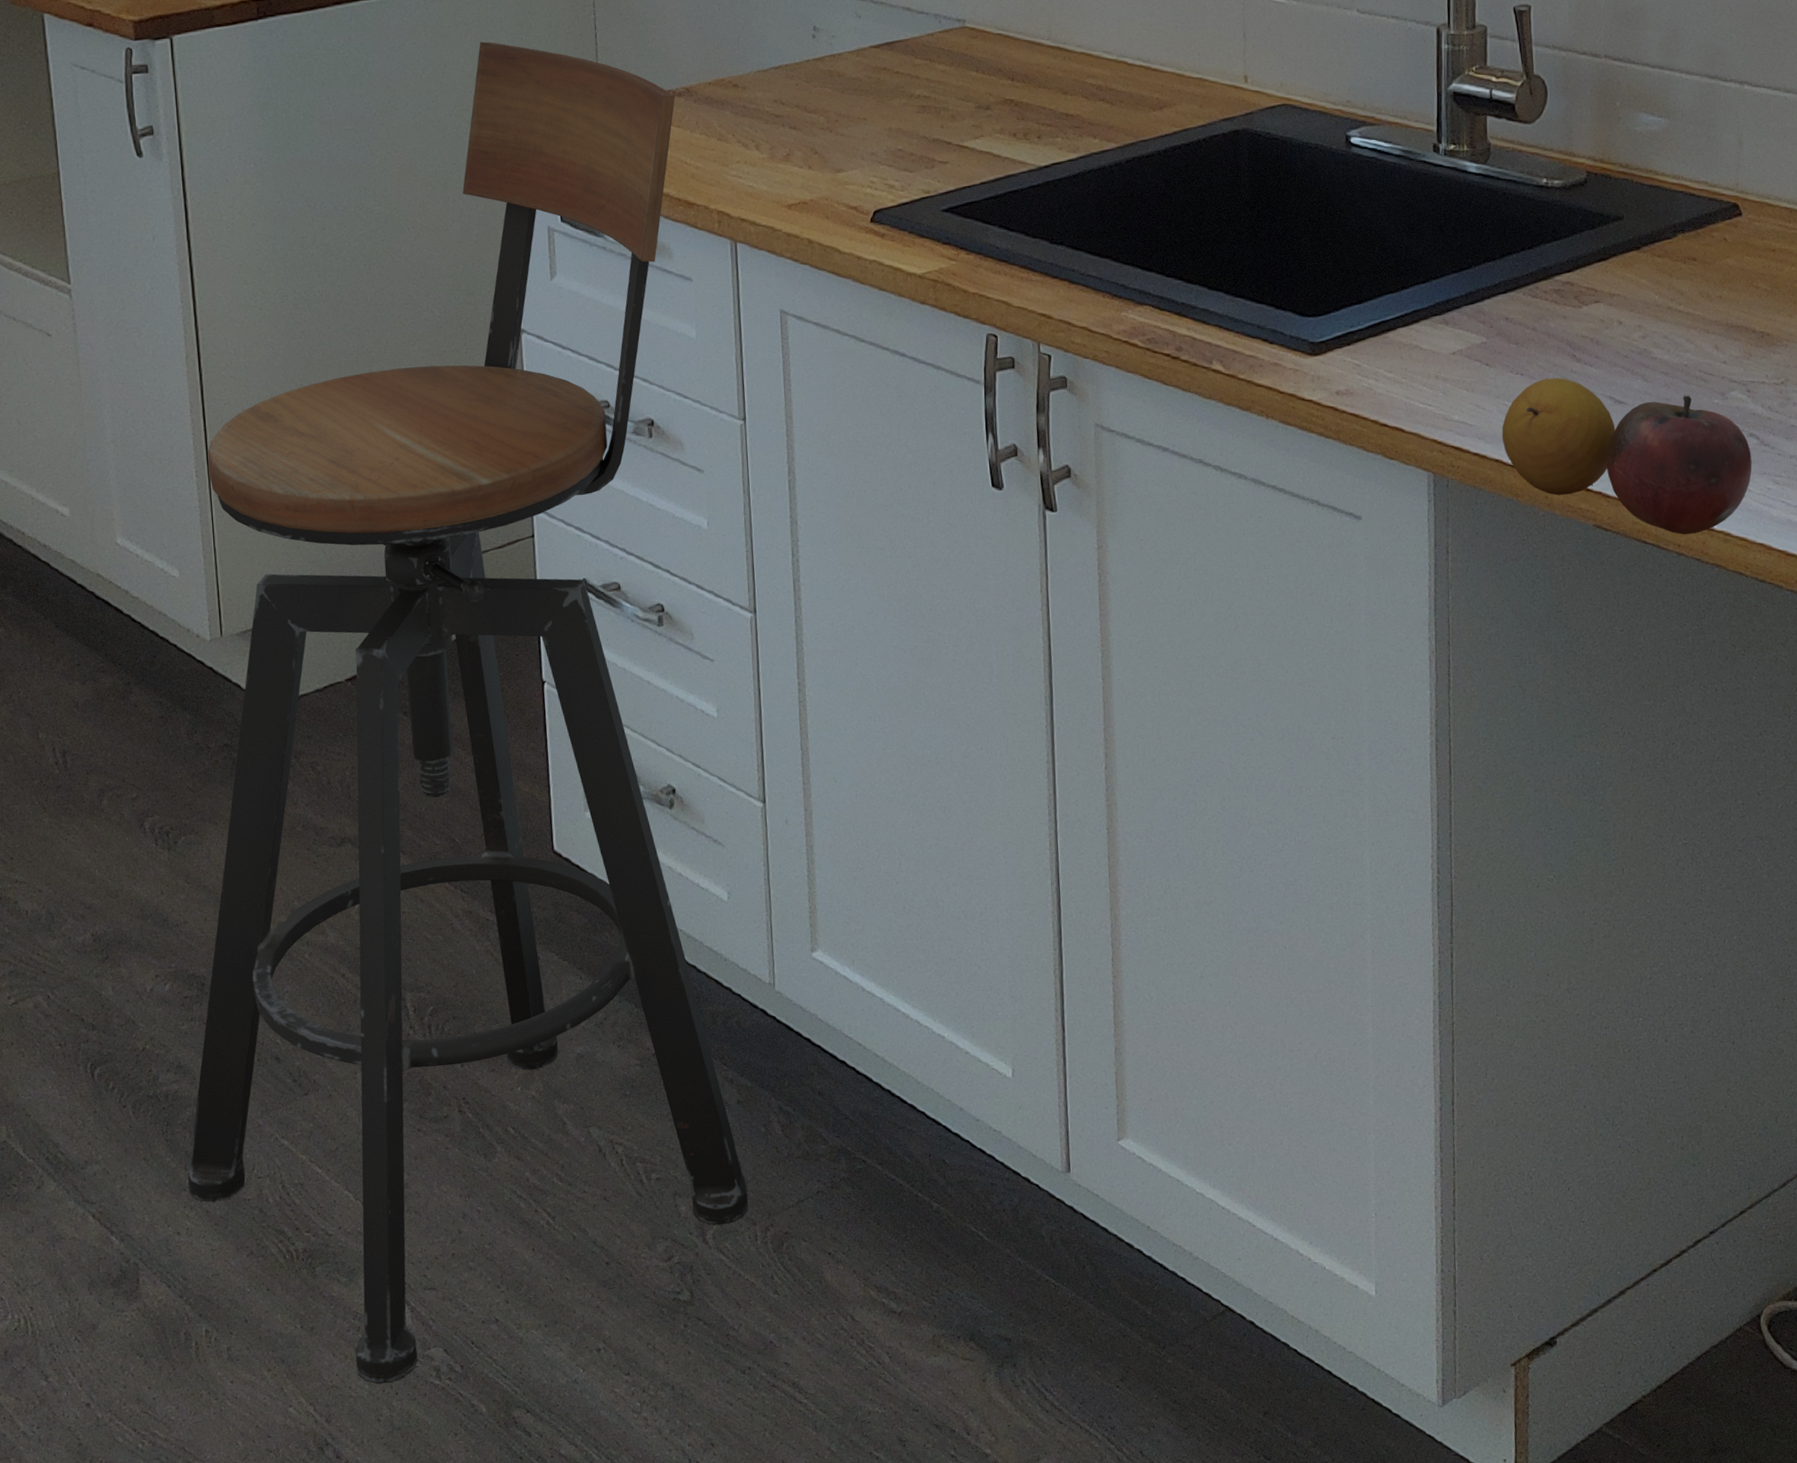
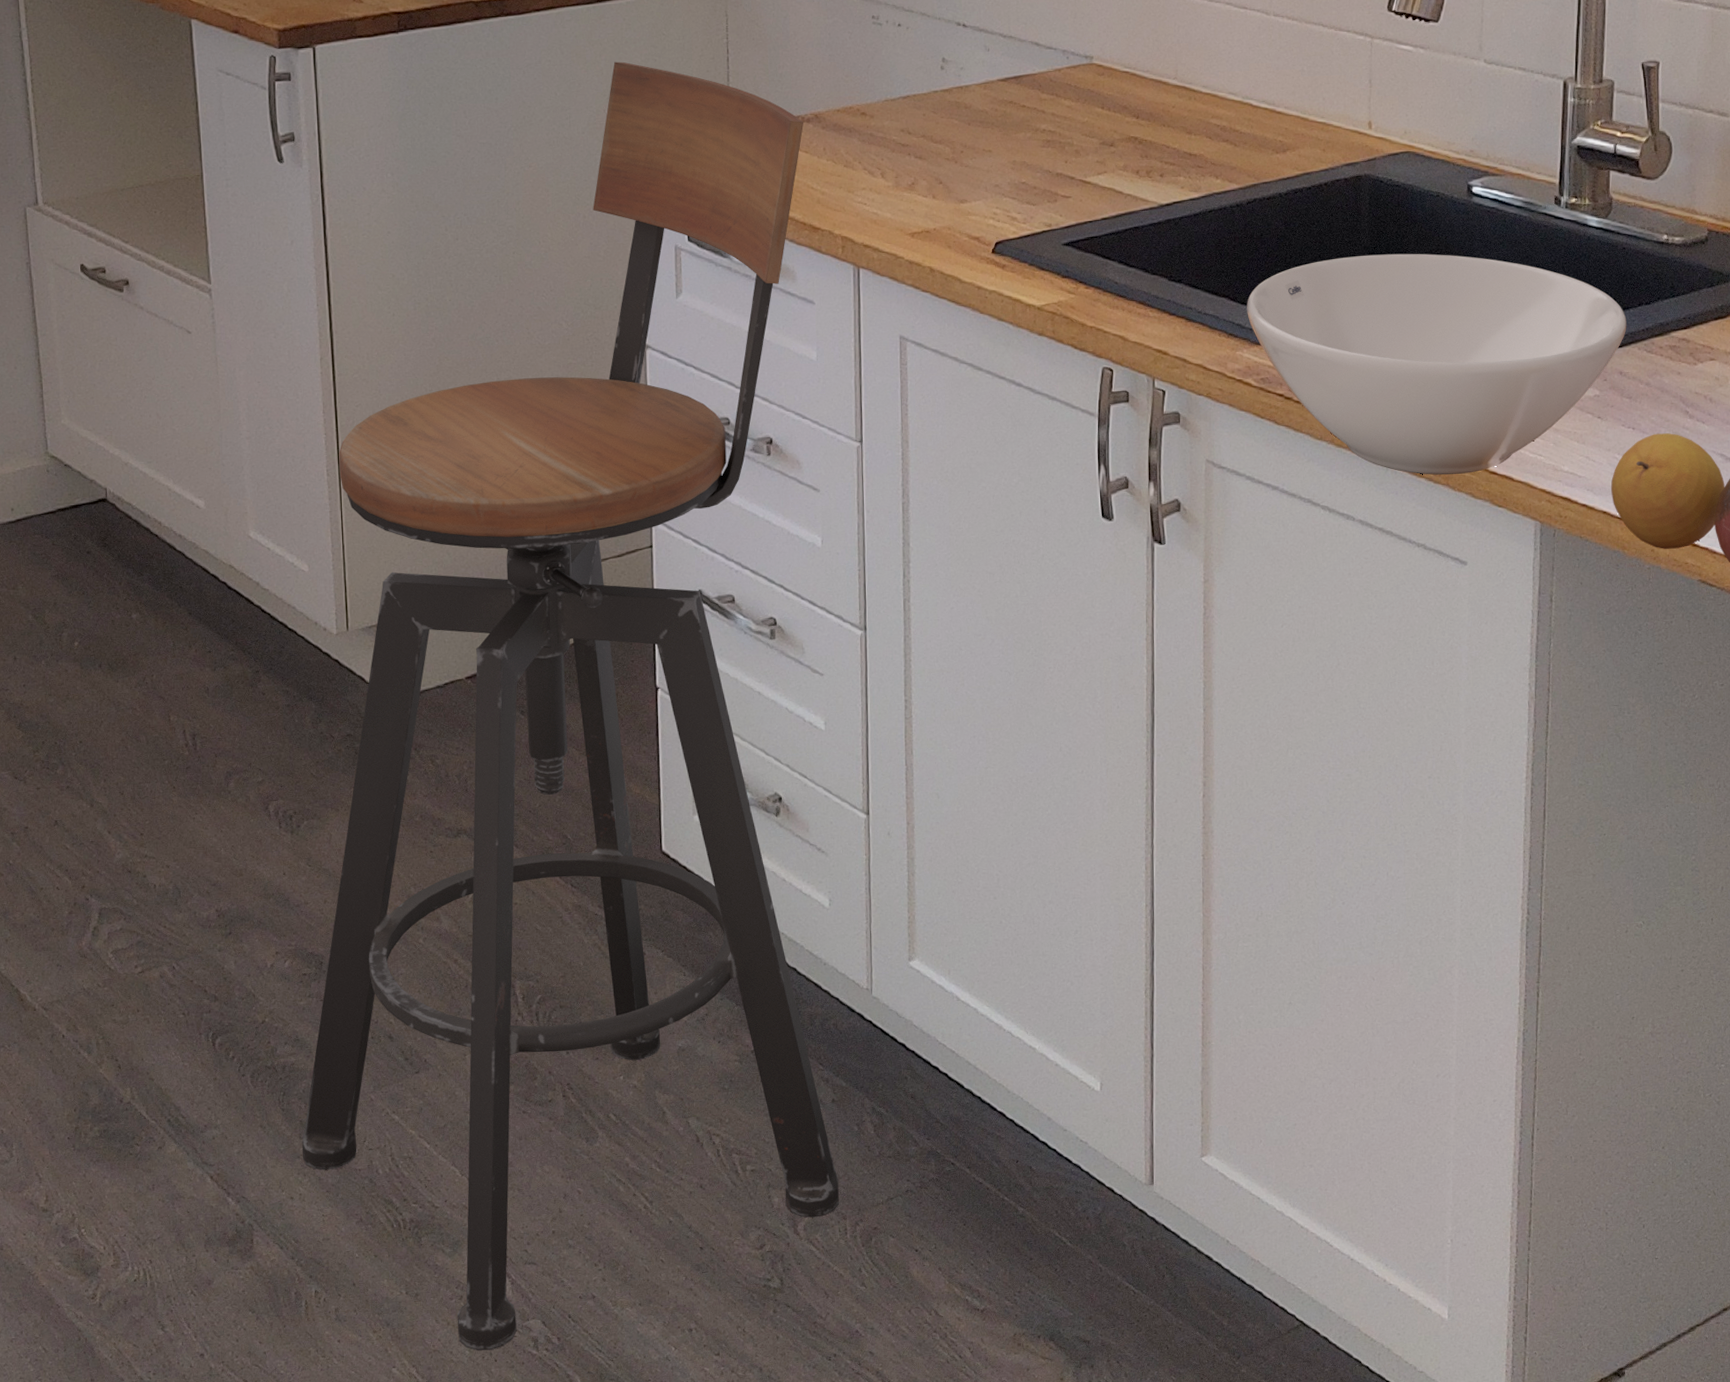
bowl: none [1129,206,1511,430] -> present [1247,253,1627,475]

